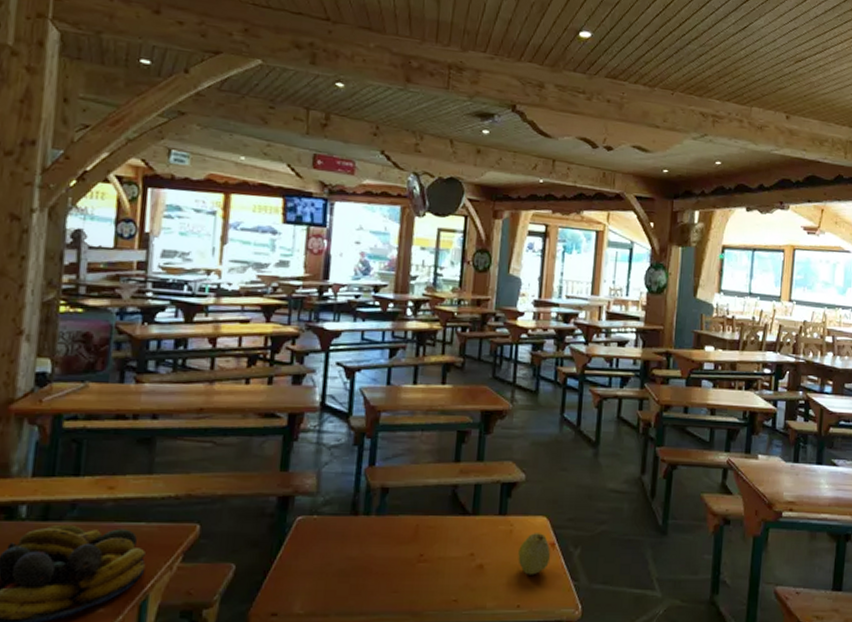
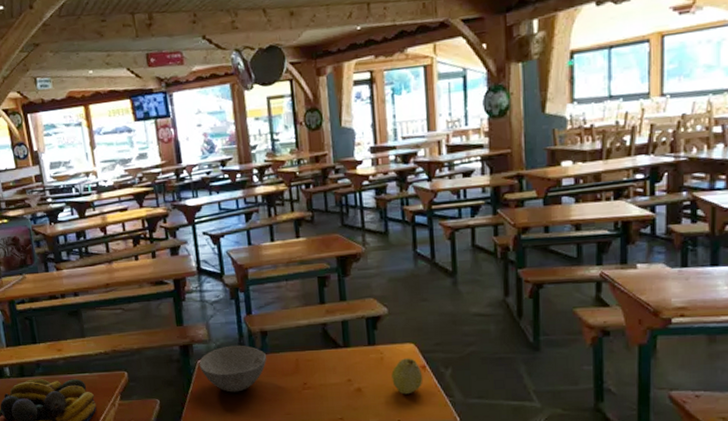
bowl: none [297,501,383,561] -> present [198,345,267,392]

